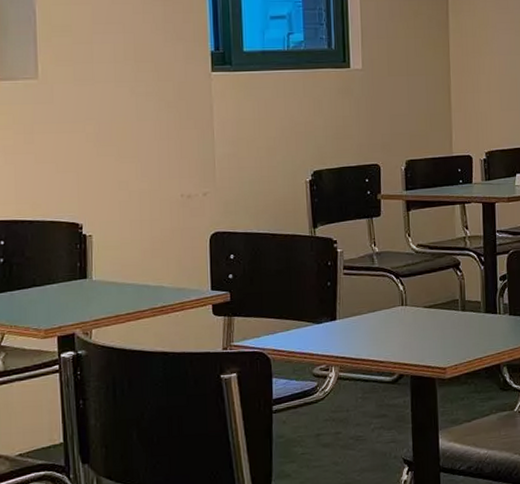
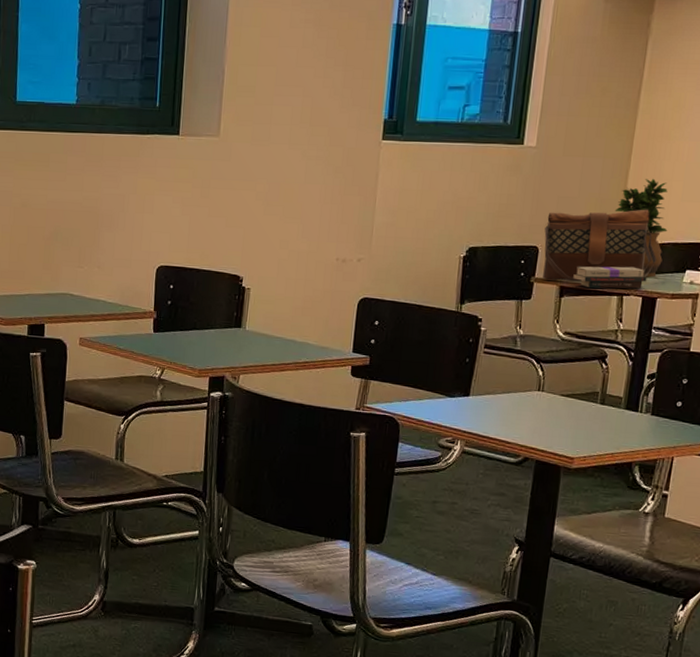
shoulder bag: none [383,120,489,196] -> present [543,209,657,282]
books: none [416,175,484,200] -> present [573,266,647,289]
potted plant: none [444,91,494,184] -> present [614,178,668,278]

